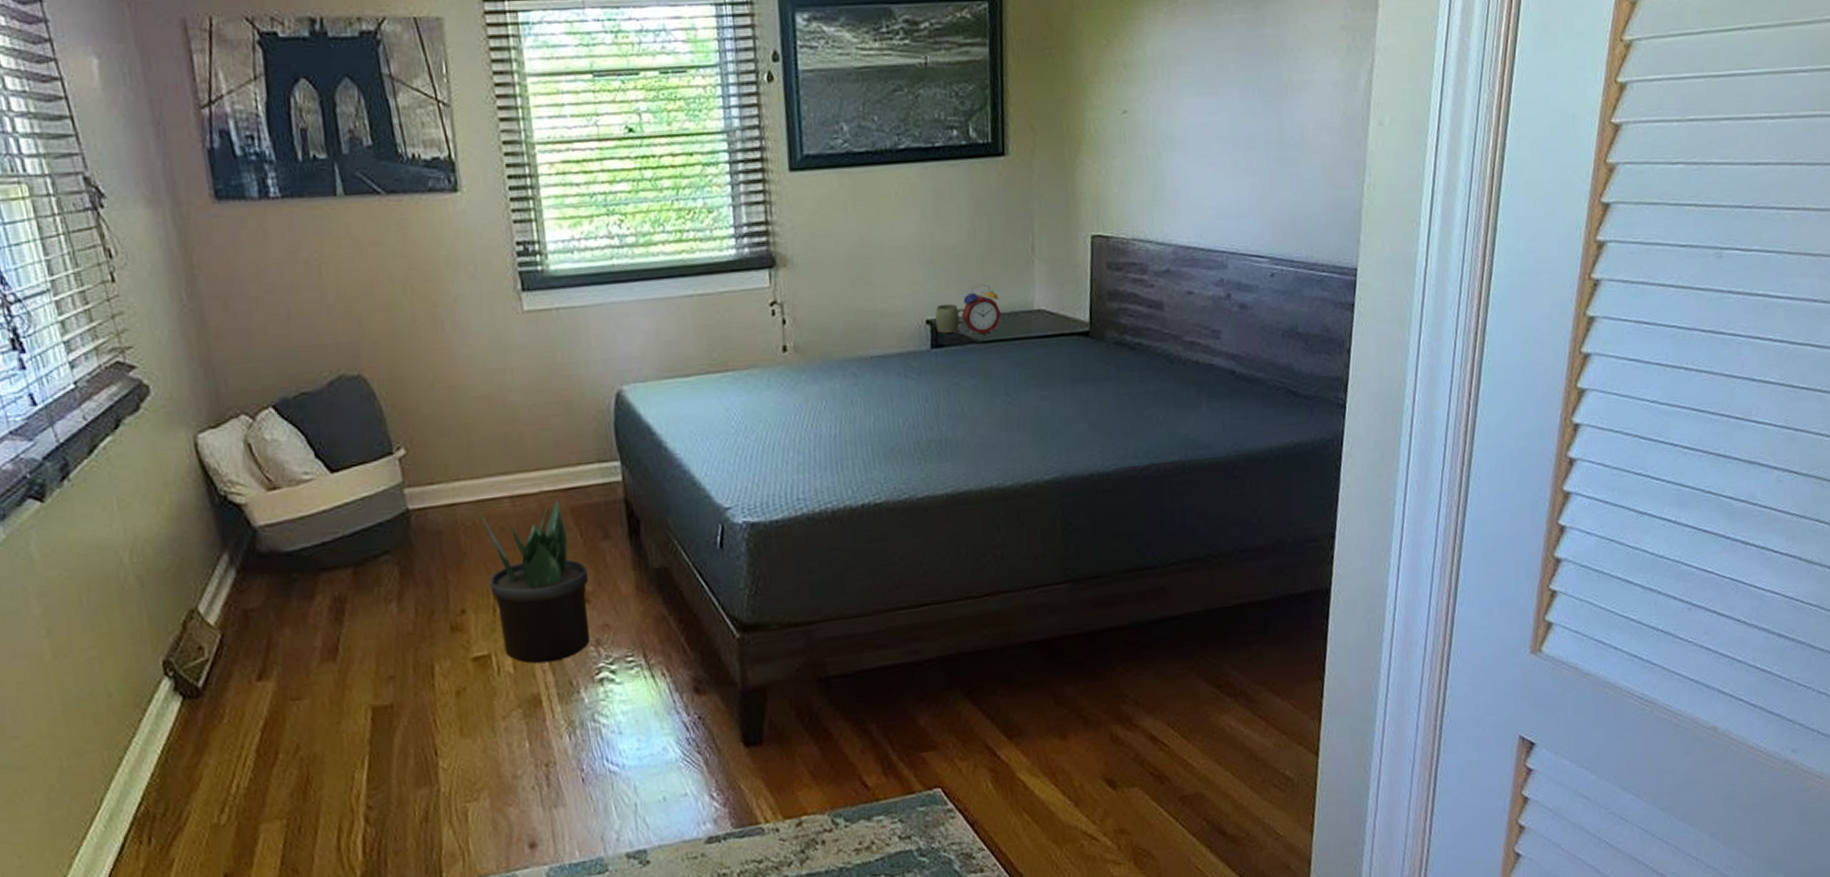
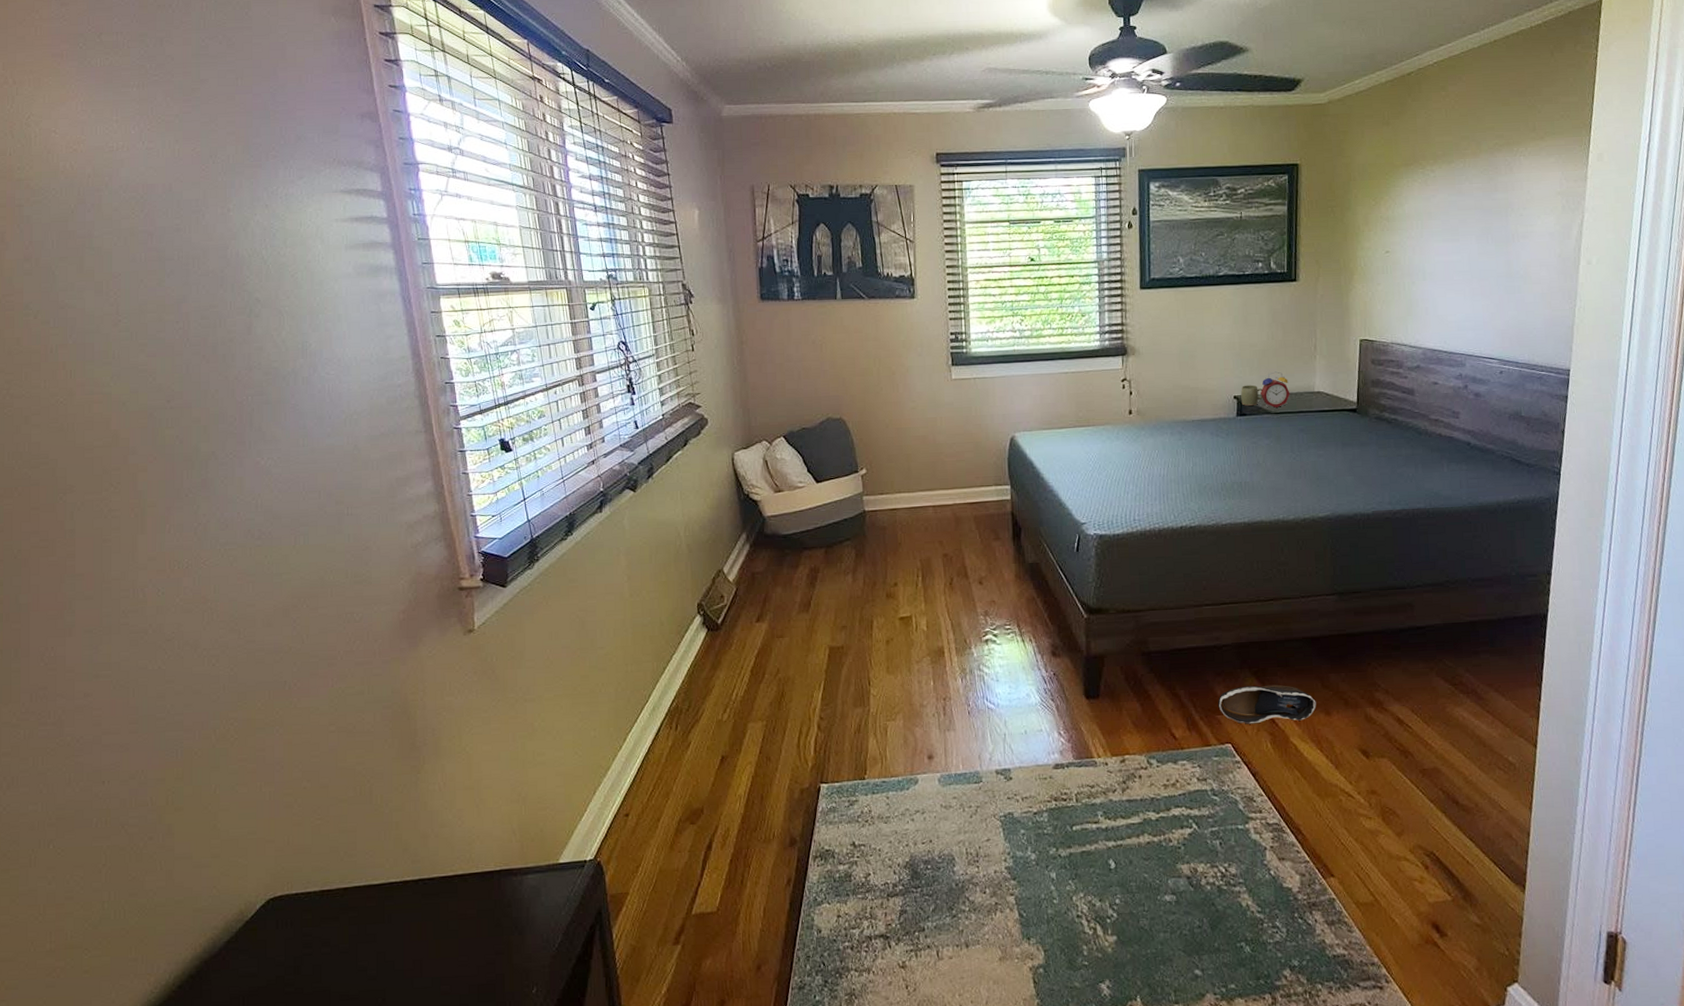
planter: present [478,499,590,664] -> none [911,509,983,625]
shoe: none [921,705,1049,761] -> present [1218,684,1316,724]

